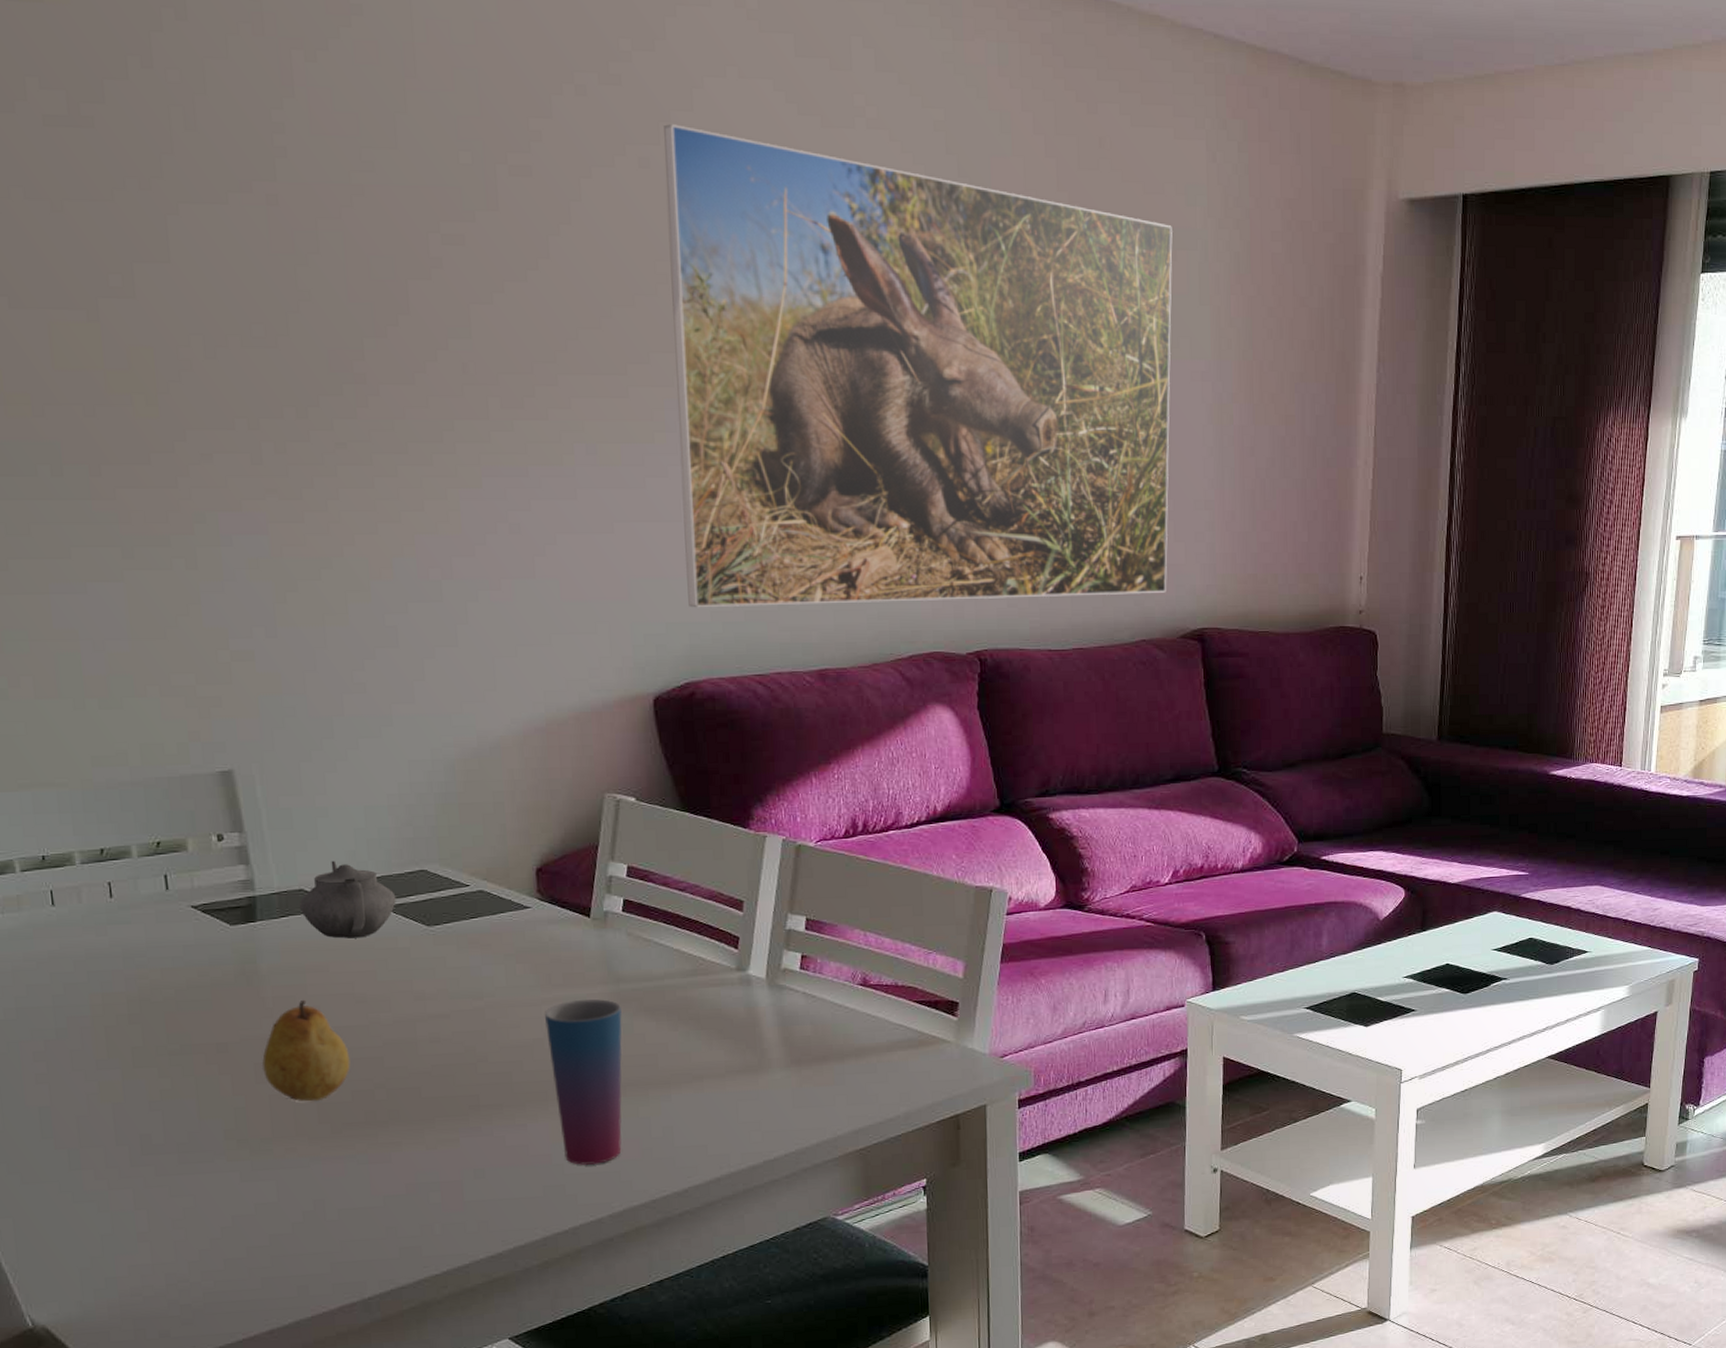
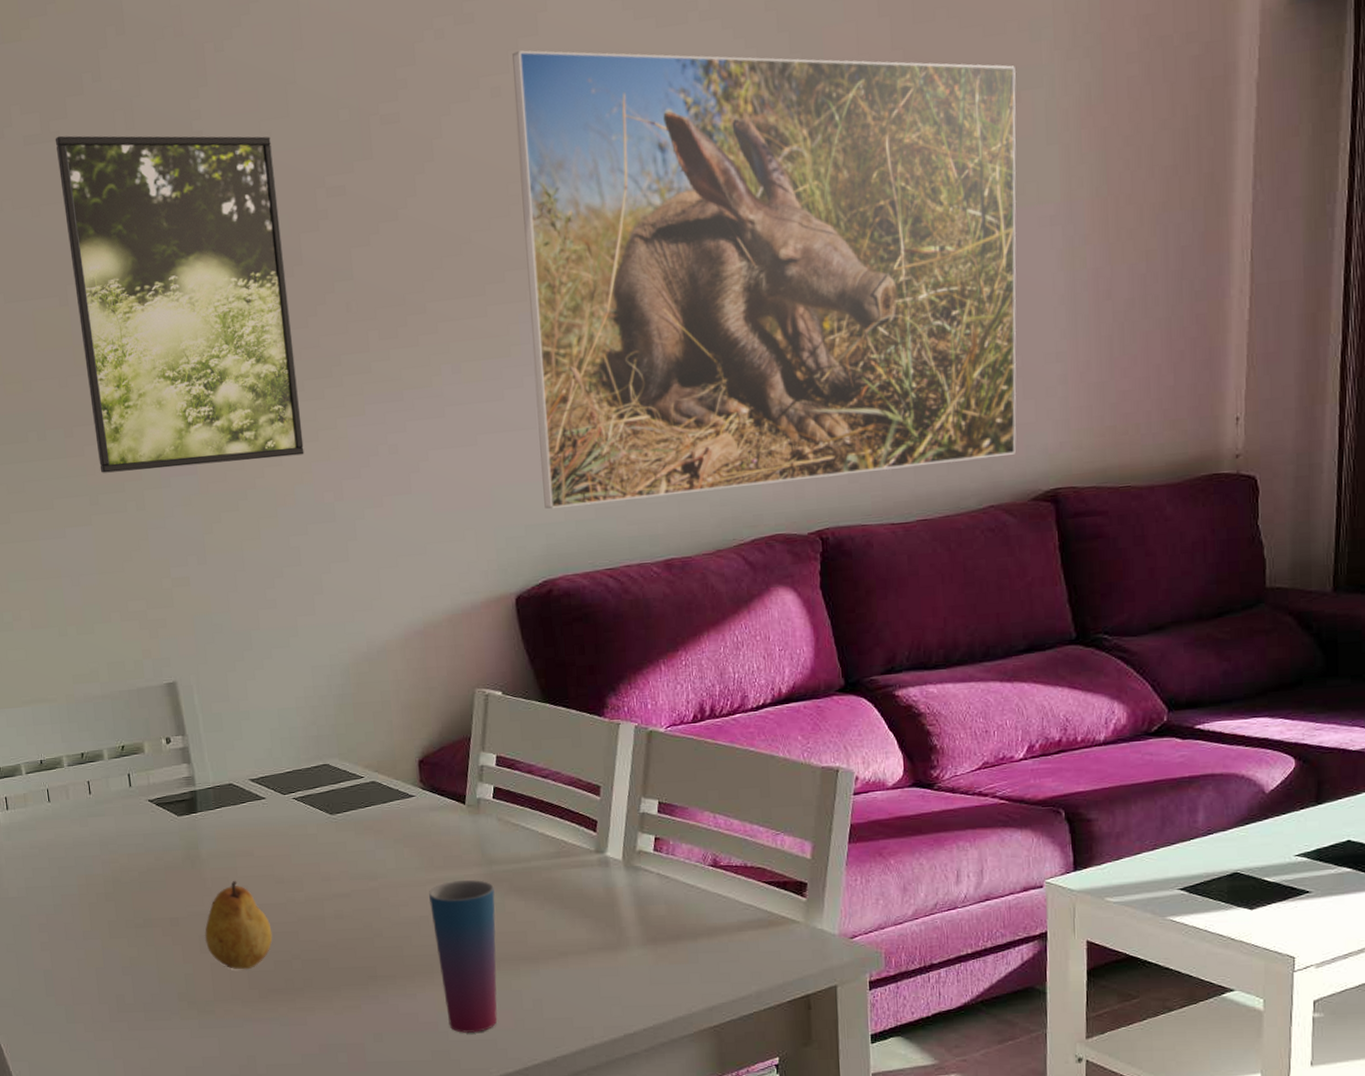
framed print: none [86,122,406,525] -> present [55,135,304,473]
teapot: present [299,860,396,939] -> none [229,758,305,826]

